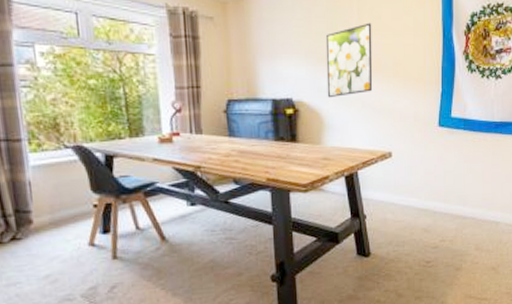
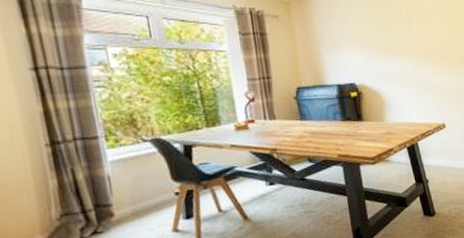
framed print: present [325,22,373,98] -> none [379,15,424,81]

